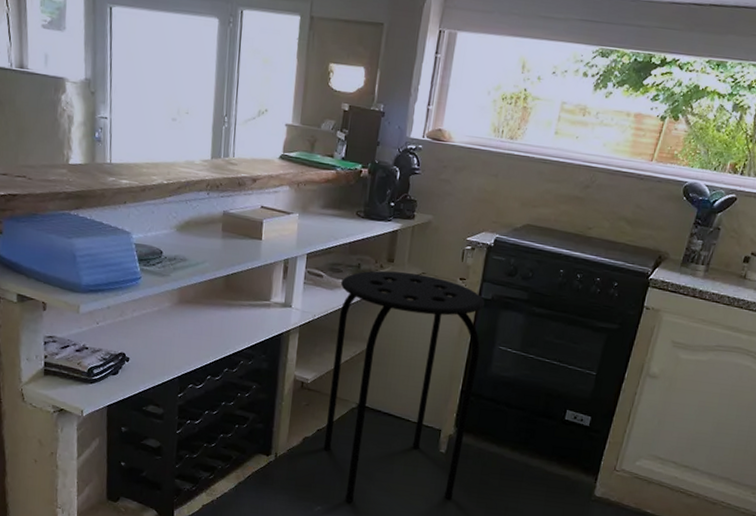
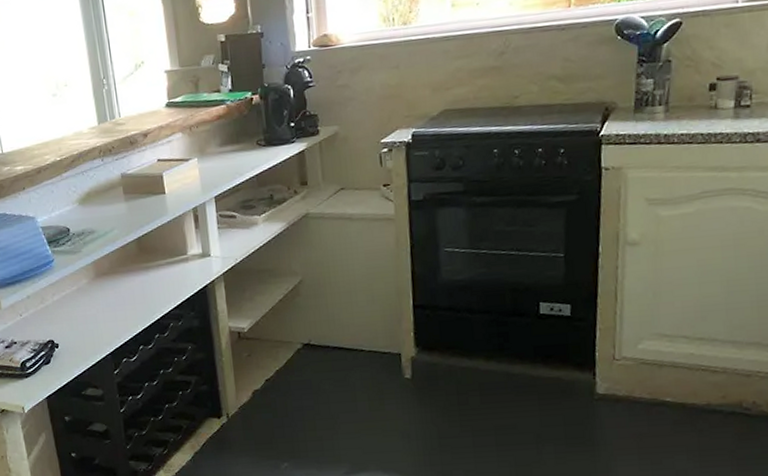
stool: present [323,270,485,502] -> none [256,190,431,452]

